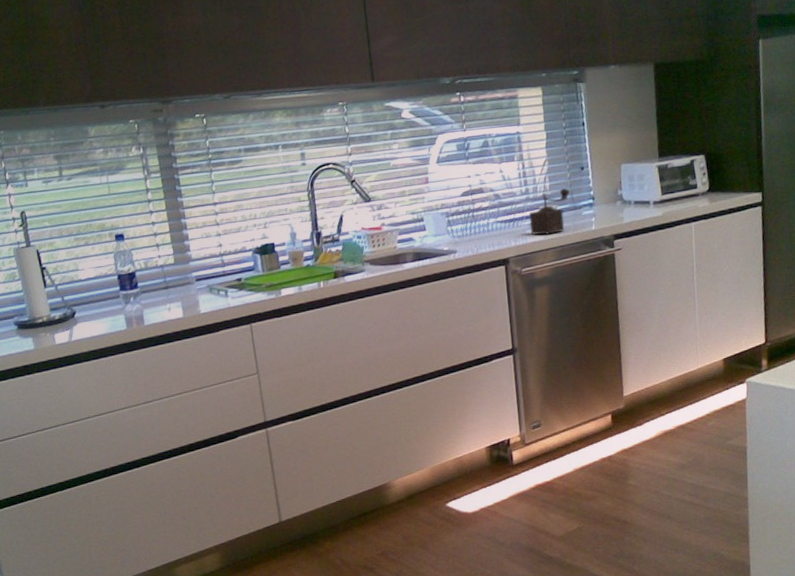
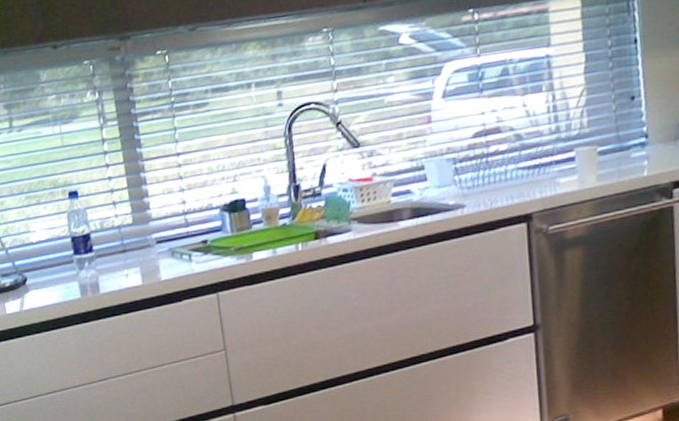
pepper mill: present [529,187,570,236] -> none [560,123,614,185]

